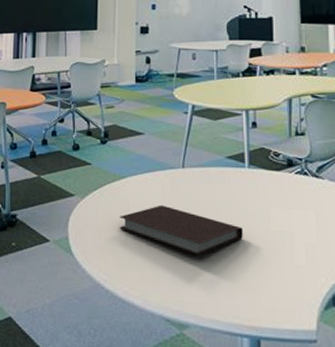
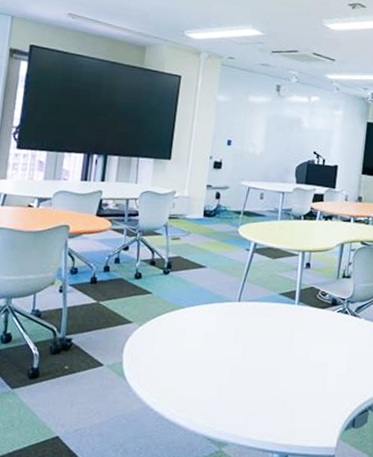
notebook: present [119,205,243,257] -> none [173,335,286,383]

